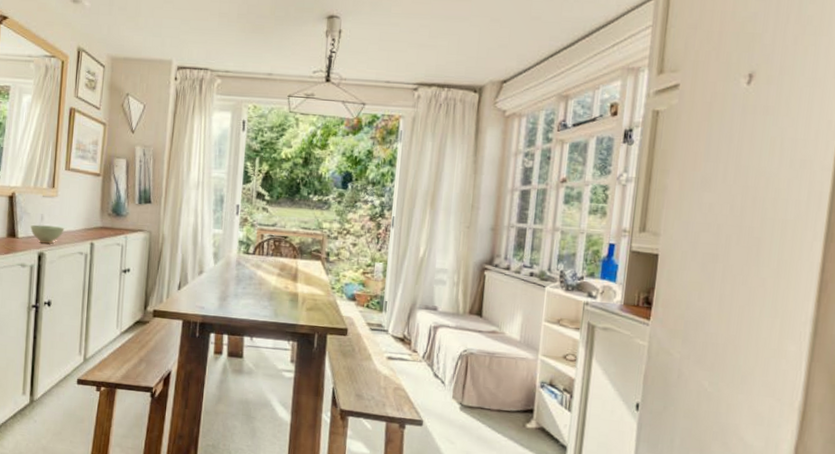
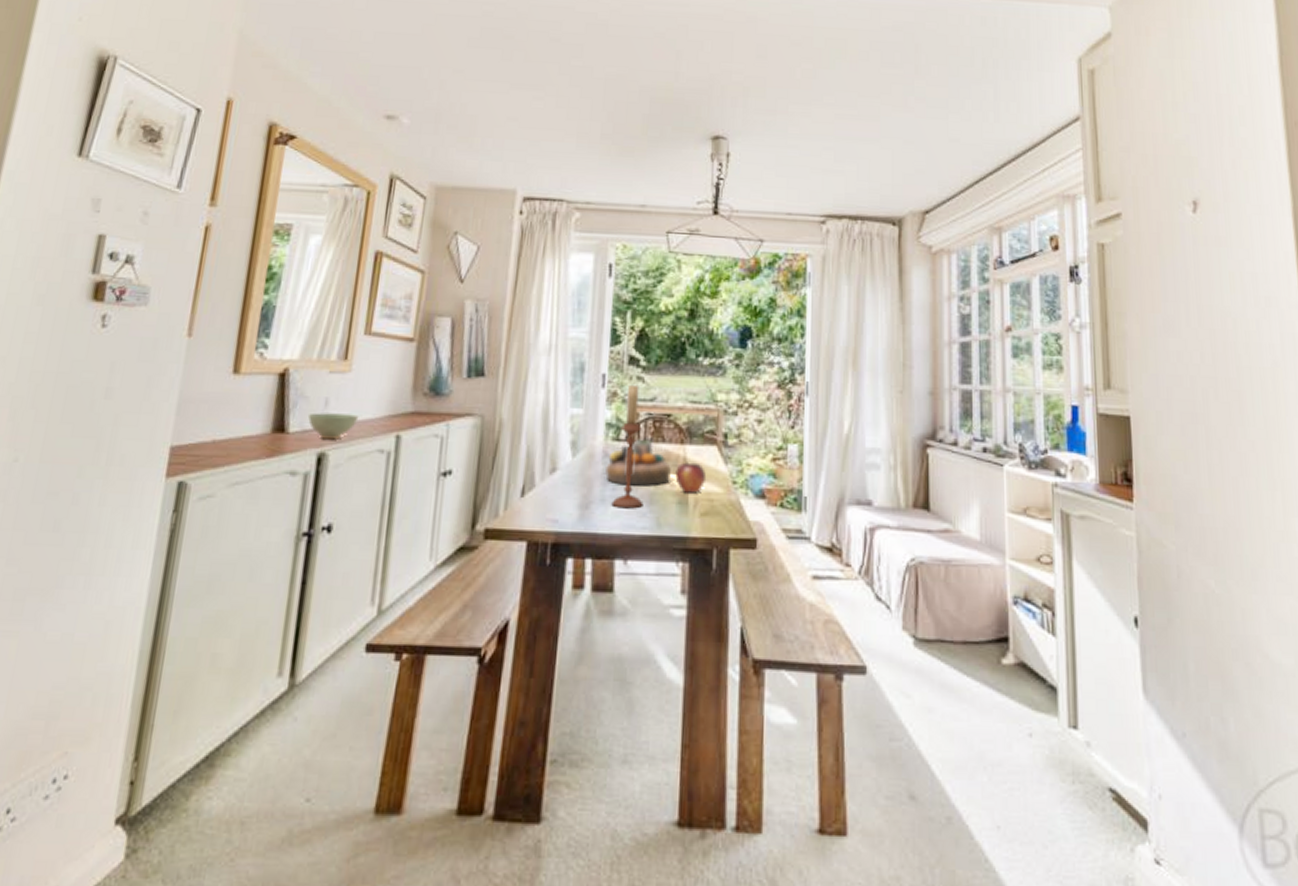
decorative bowl: none [238,253,286,288] -> present [605,439,671,487]
candlestick: none [242,212,266,303] -> present [611,383,644,509]
fruit: none [289,271,313,294] -> present [675,462,707,493]

